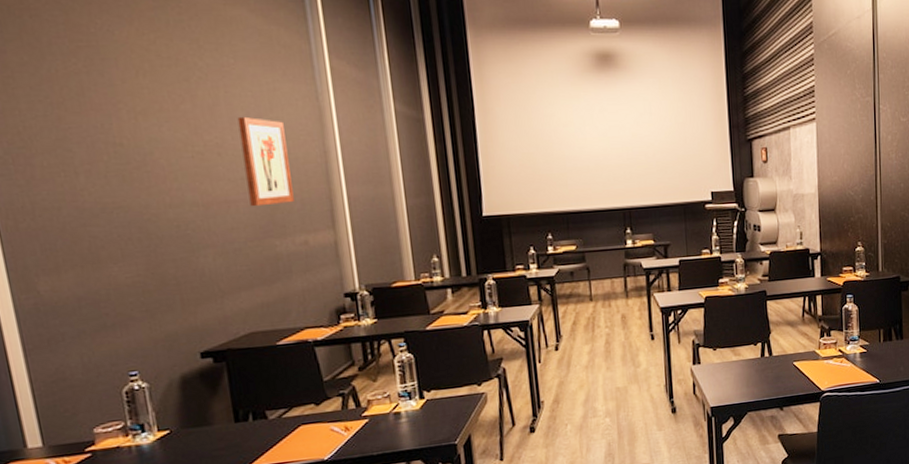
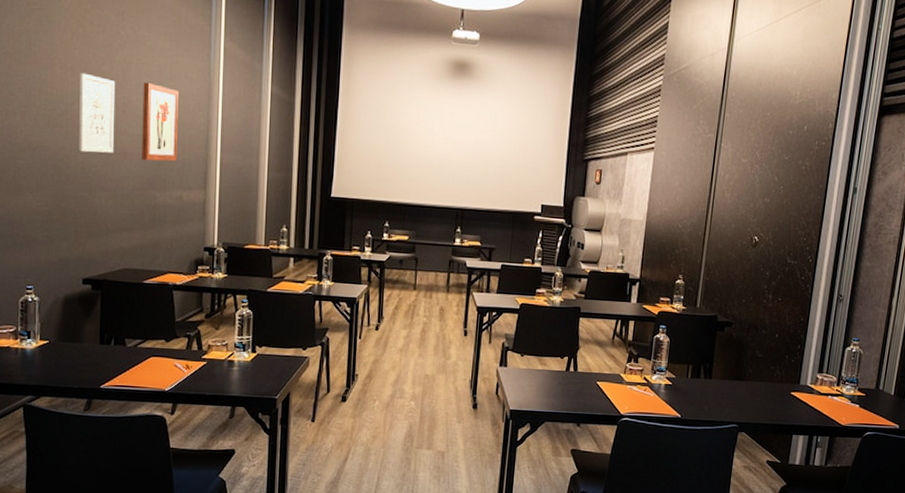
wall art: none [154,115,213,208] -> present [79,72,116,153]

